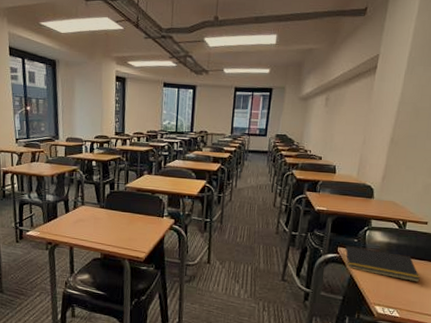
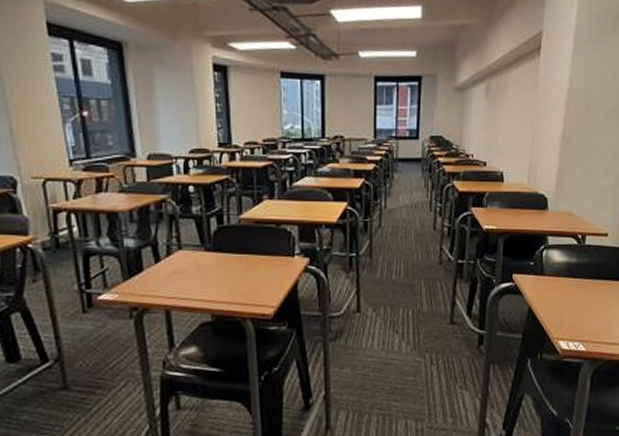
notepad: present [343,246,420,283] -> none [519,271,604,307]

